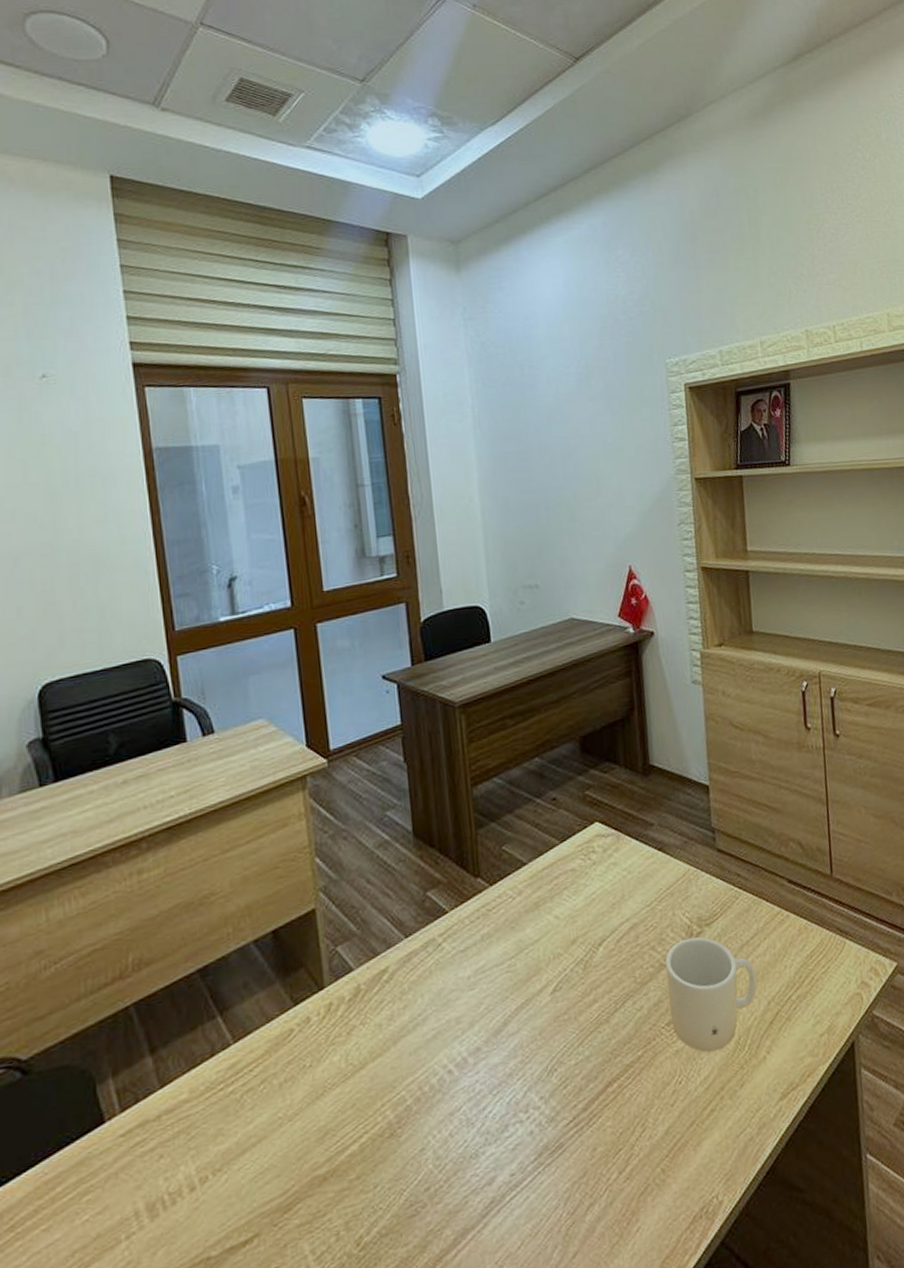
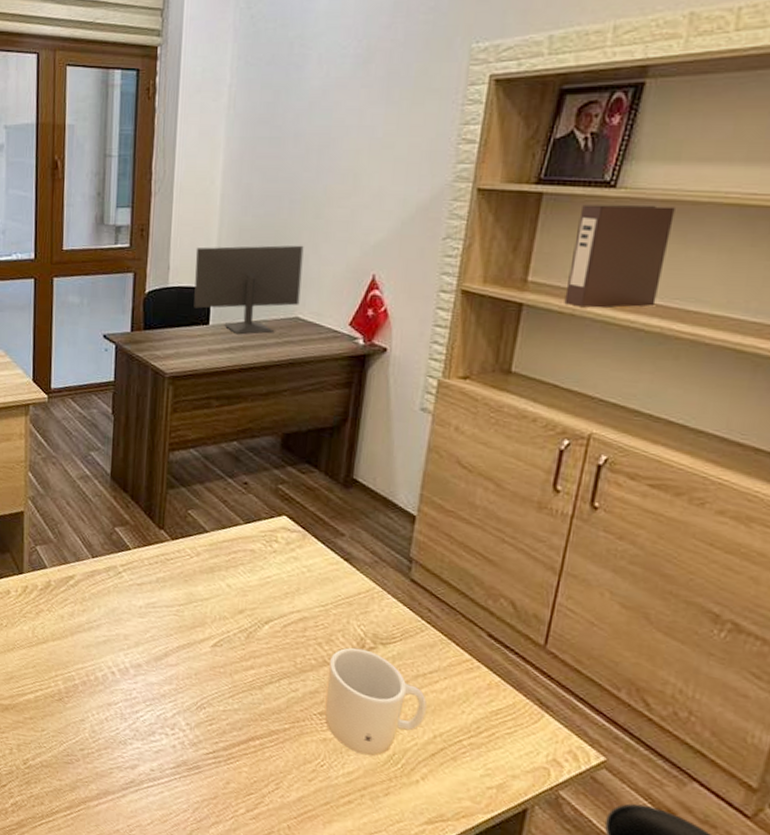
computer monitor: none [465,548,572,647] -> present [194,245,304,335]
binder: none [771,476,837,567] -> present [564,204,675,308]

